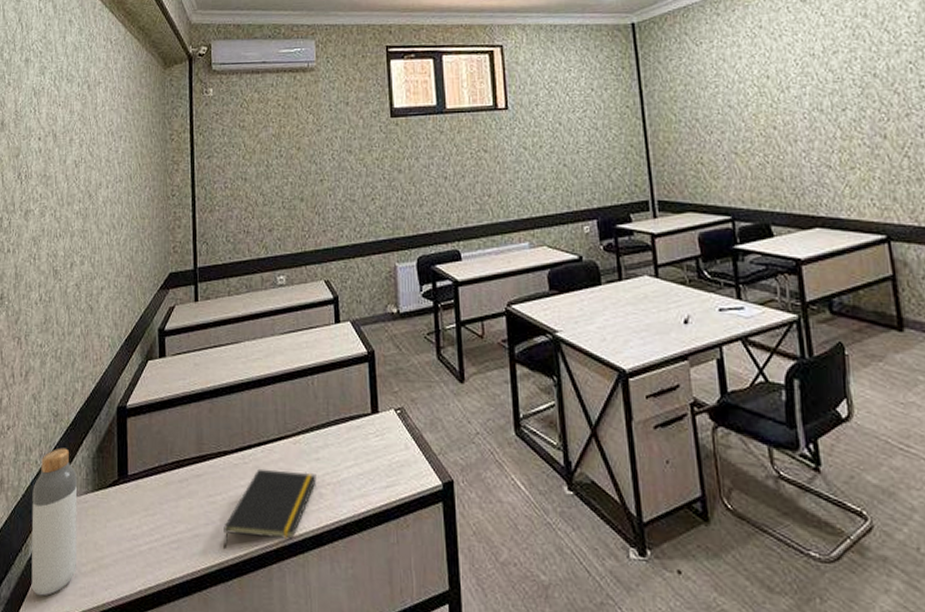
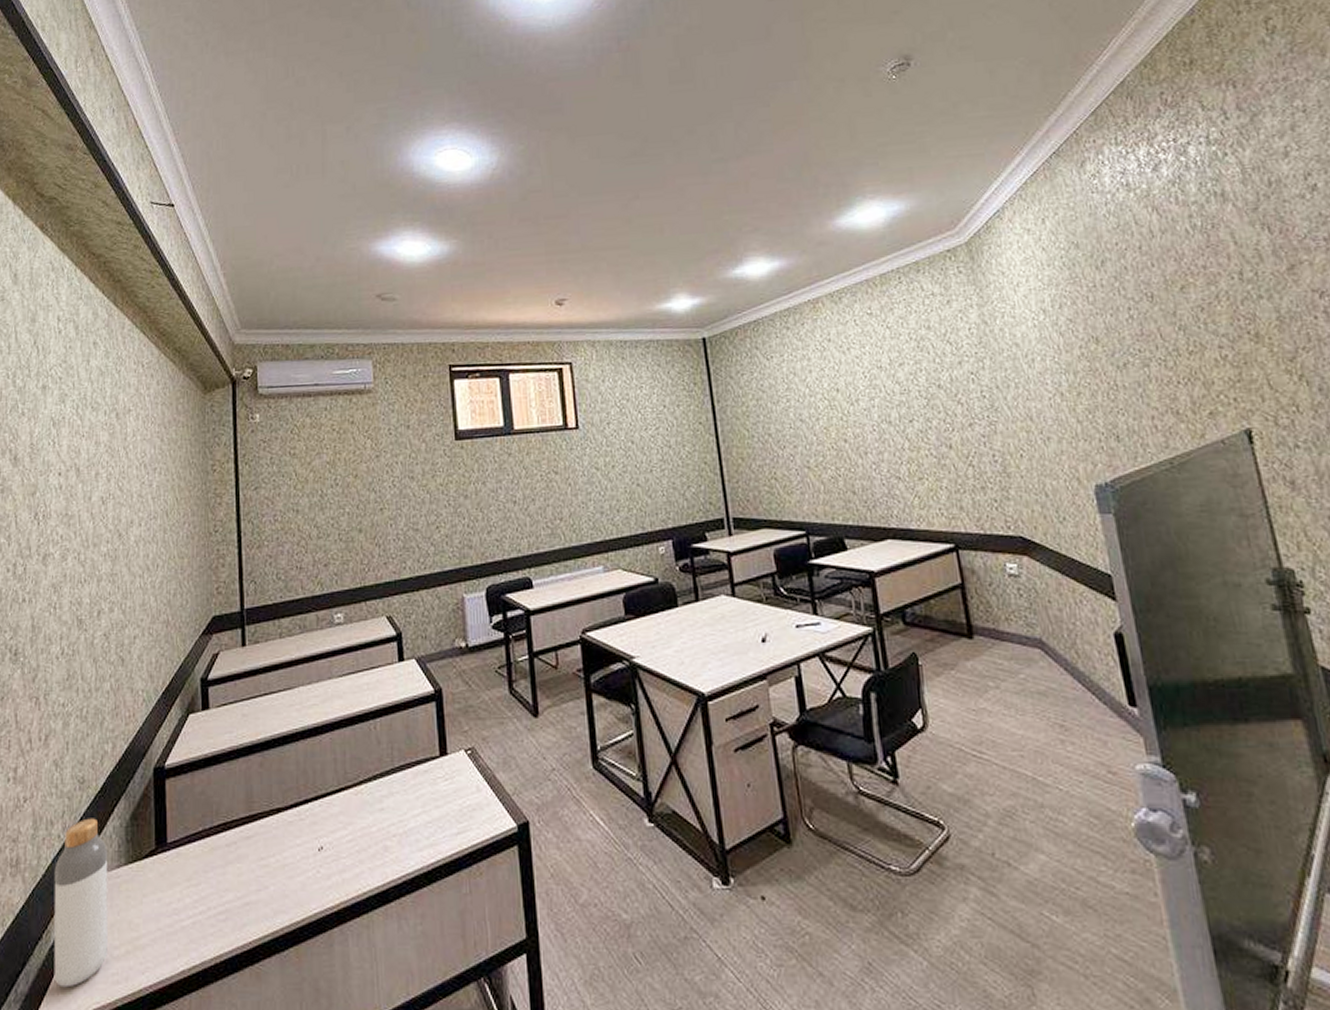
notepad: present [224,468,316,549] -> none [278,824,381,915]

